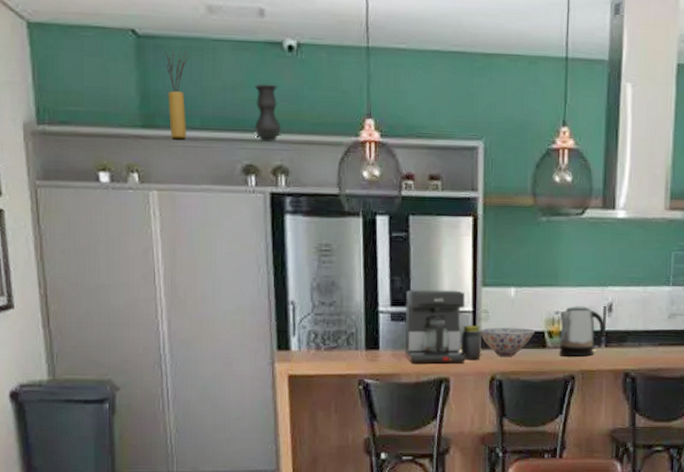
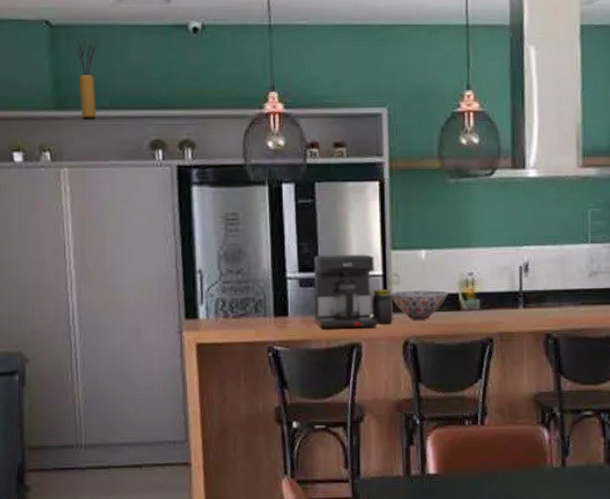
vase: present [254,84,282,143] -> none [161,64,188,118]
kettle: present [559,306,606,358] -> none [473,267,523,319]

